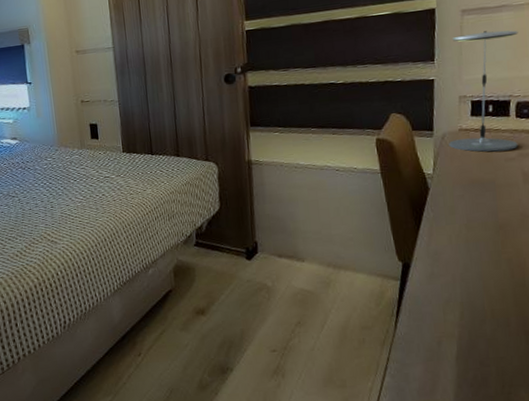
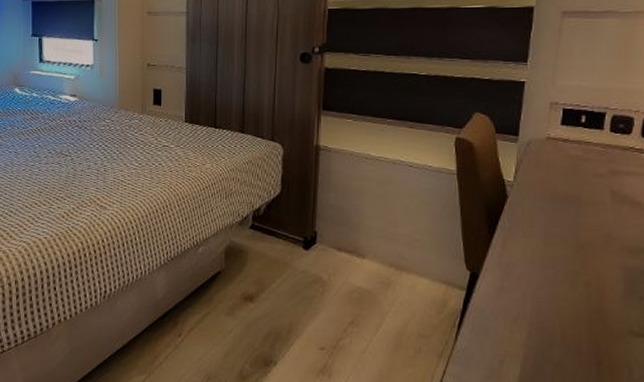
desk lamp: present [449,30,518,152] -> none [534,36,622,166]

